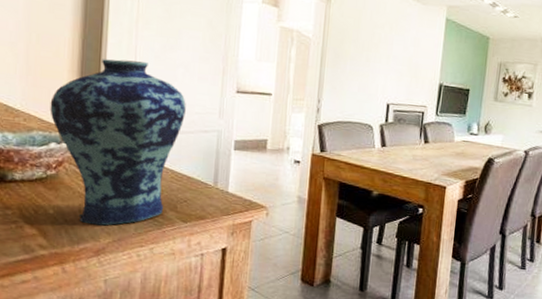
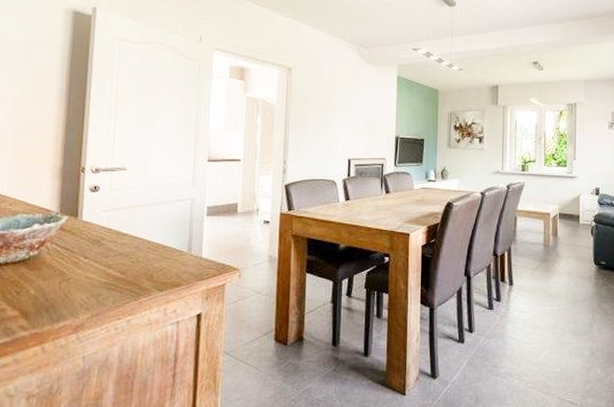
vase: present [50,59,186,226] -> none [34,140,161,301]

